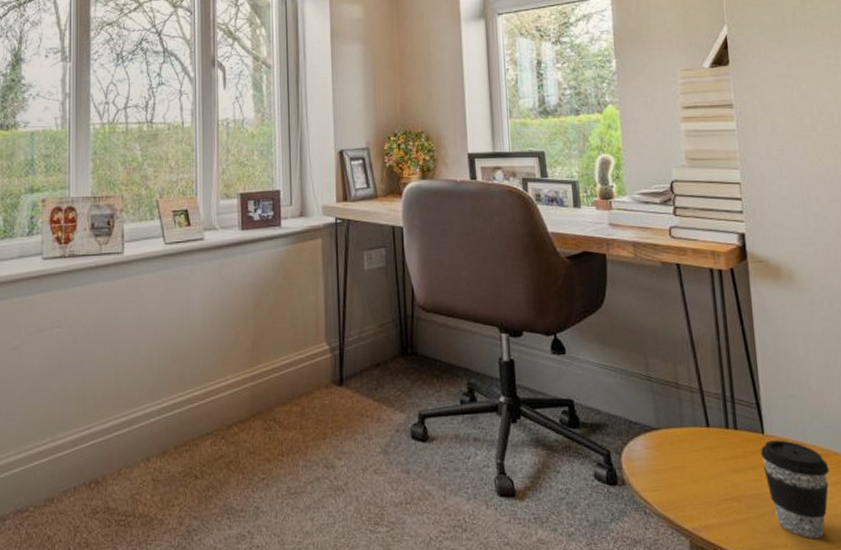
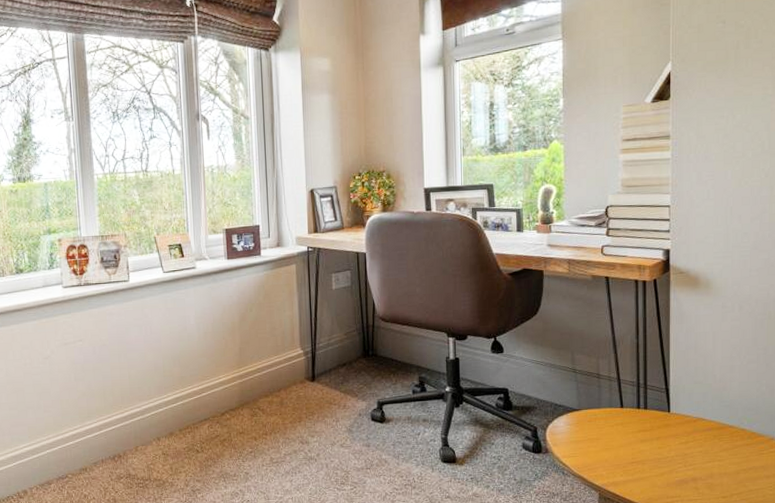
coffee cup: present [760,440,830,538] -> none [665,416,723,491]

